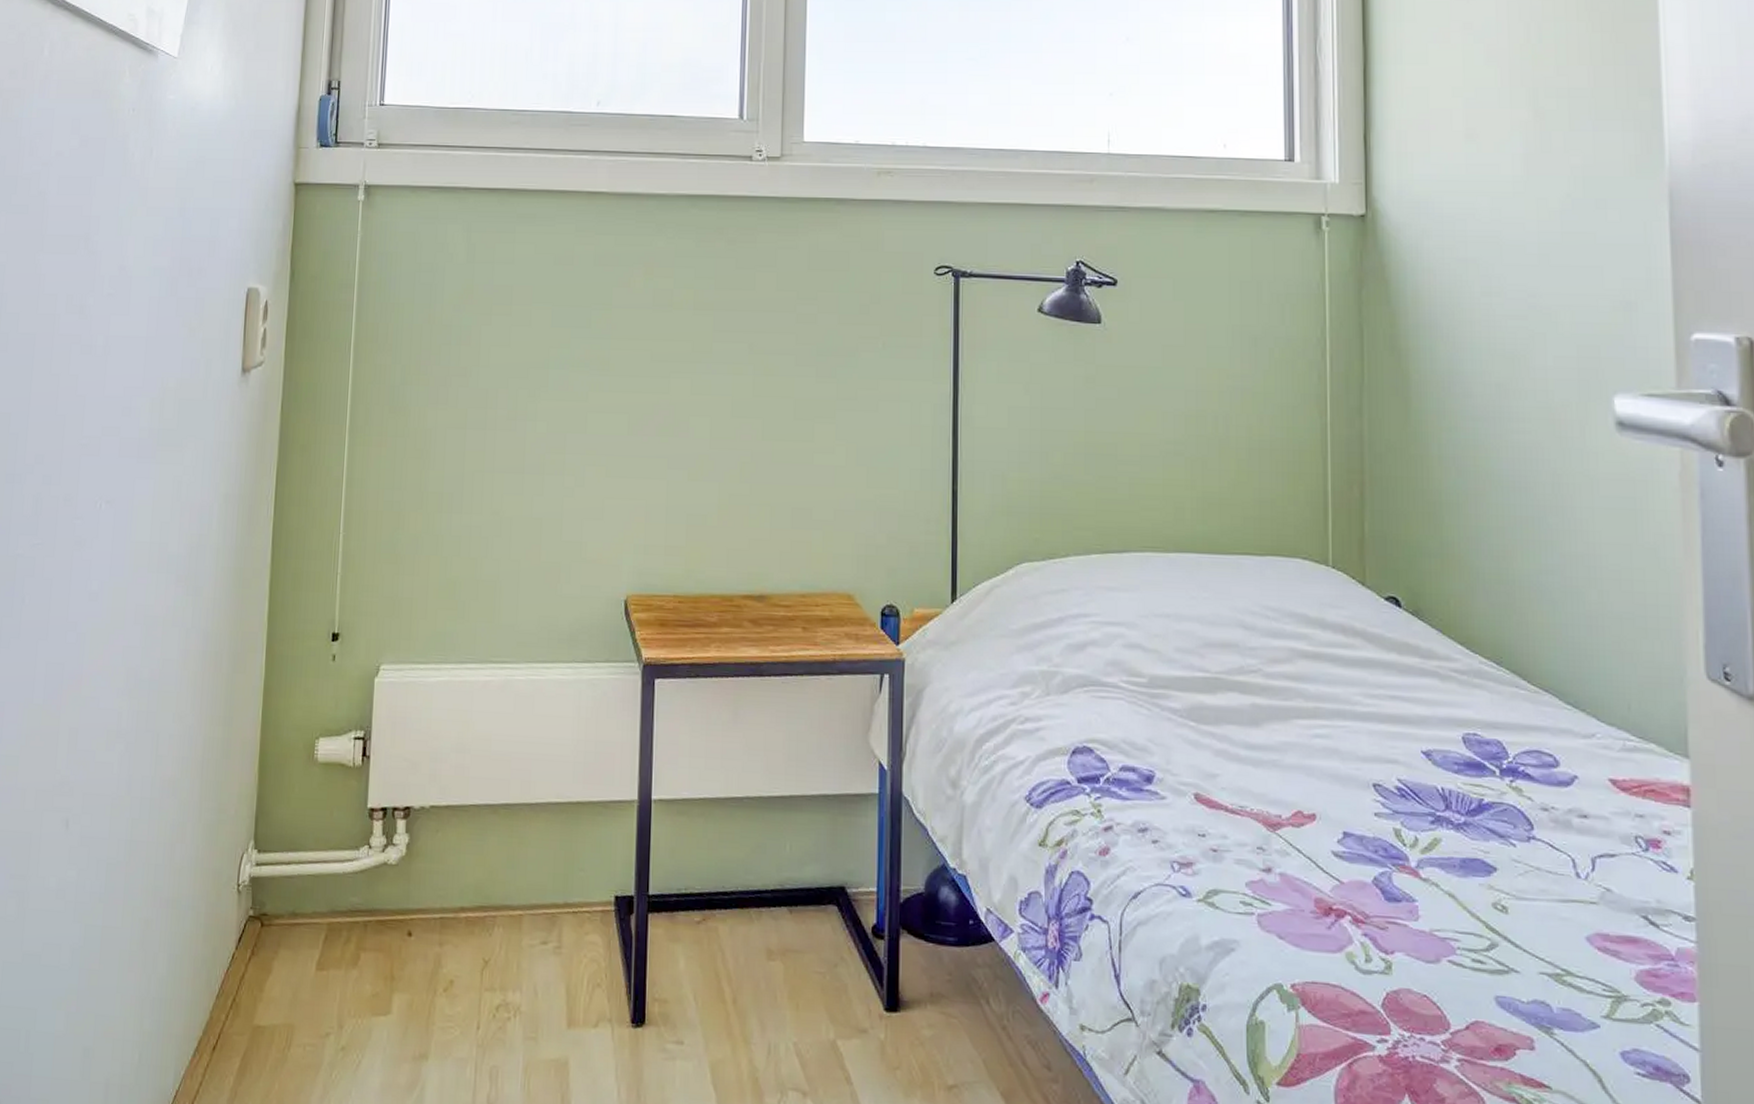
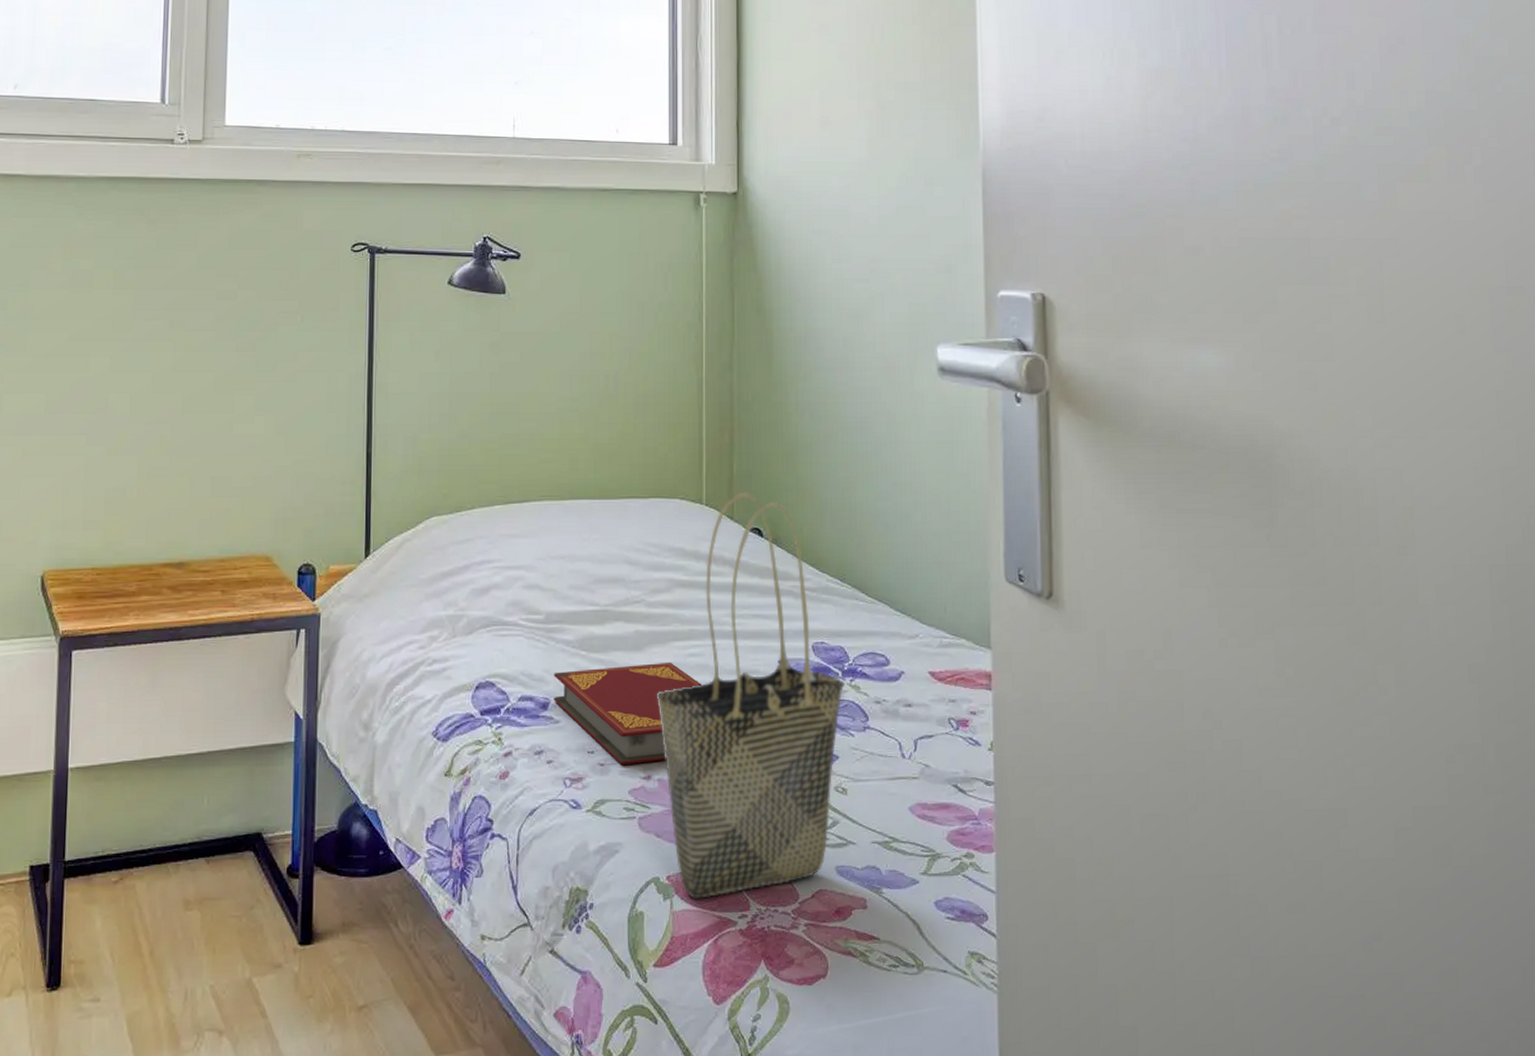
hardback book: none [1159,741,1331,854] -> present [554,661,702,764]
tote bag: none [1278,554,1505,1015] -> present [657,492,846,899]

